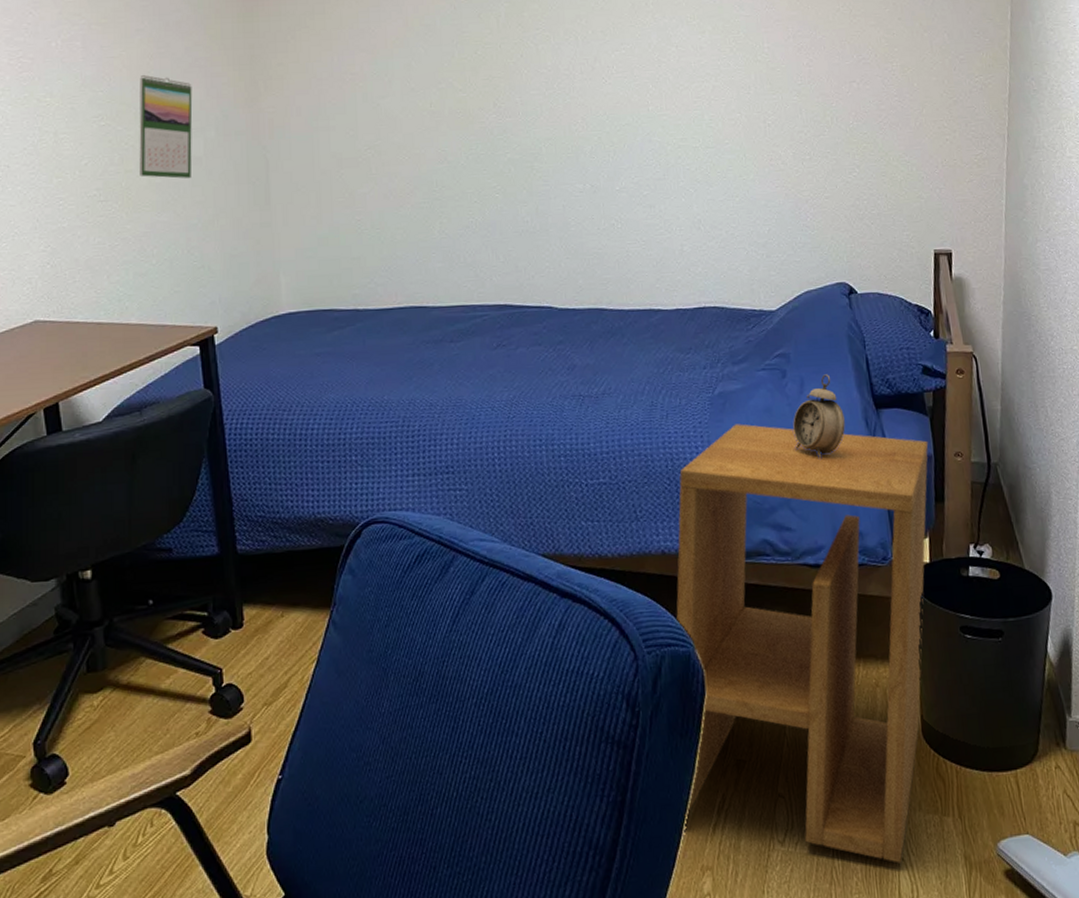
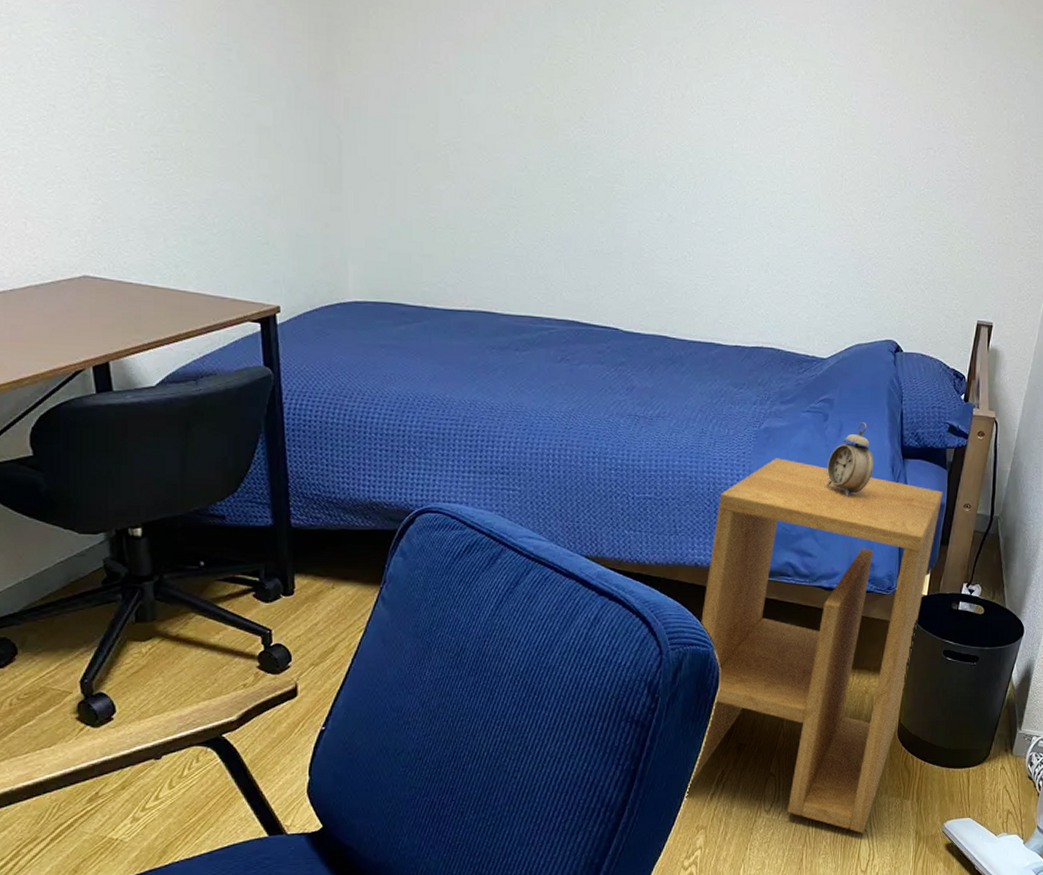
calendar: present [139,75,193,179] -> none [202,28,263,148]

